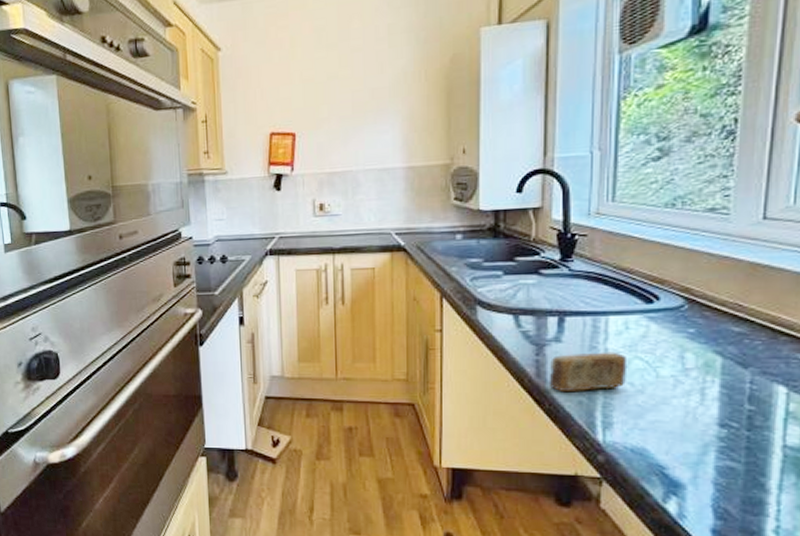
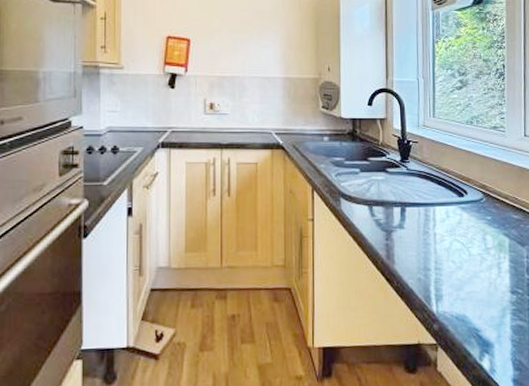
soap bar: present [548,351,628,393] -> none [396,235,450,272]

